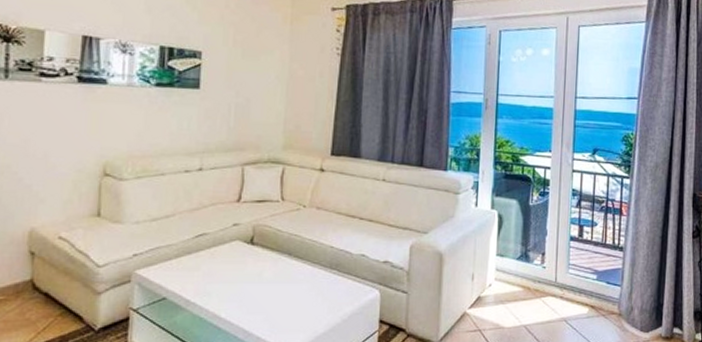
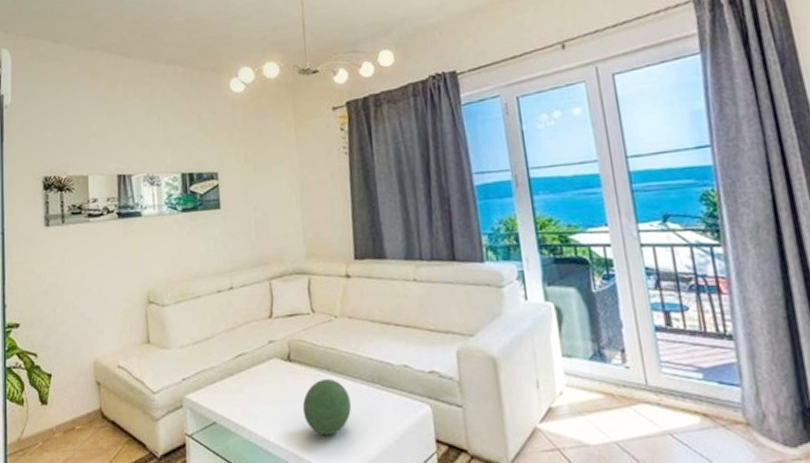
decorative orb: none [258,262,308,314] -> present [302,378,352,436]

